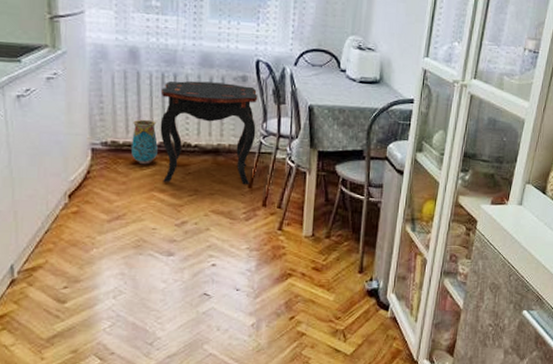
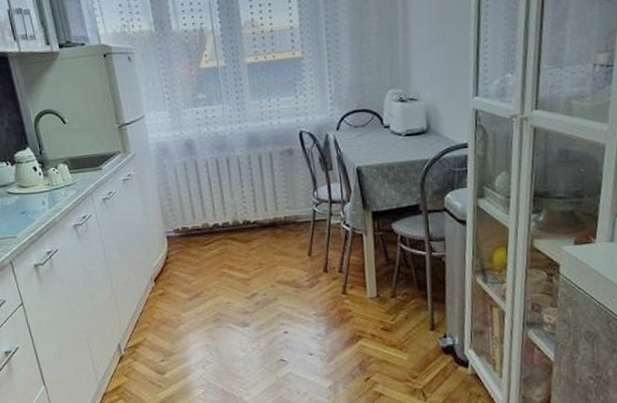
vase: present [130,119,158,165] -> none [198,203,222,246]
side table: present [160,81,258,184] -> none [218,158,310,259]

